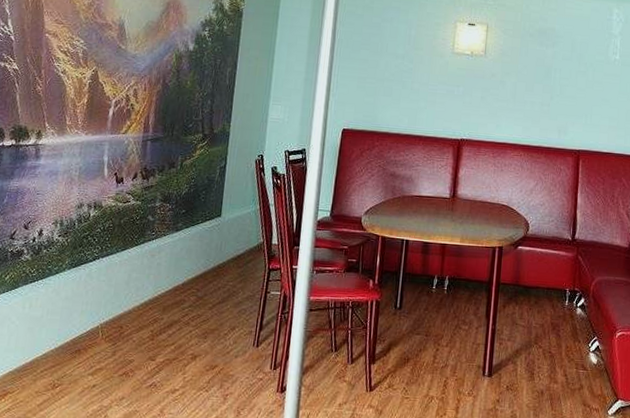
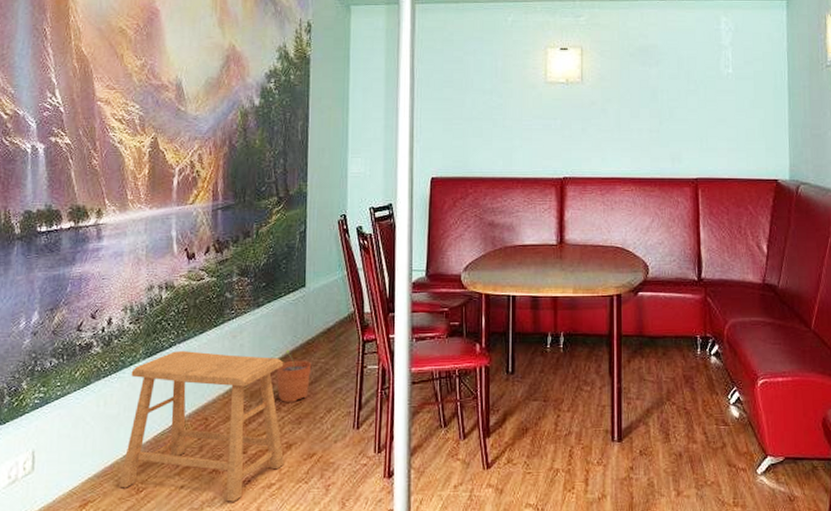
stool: none [37,264,196,403] -> present [119,350,285,502]
plant pot: none [187,271,221,318] -> present [276,349,312,402]

